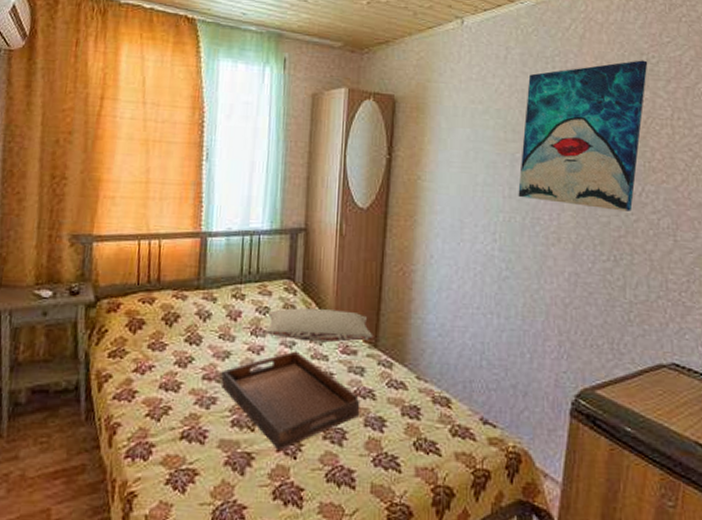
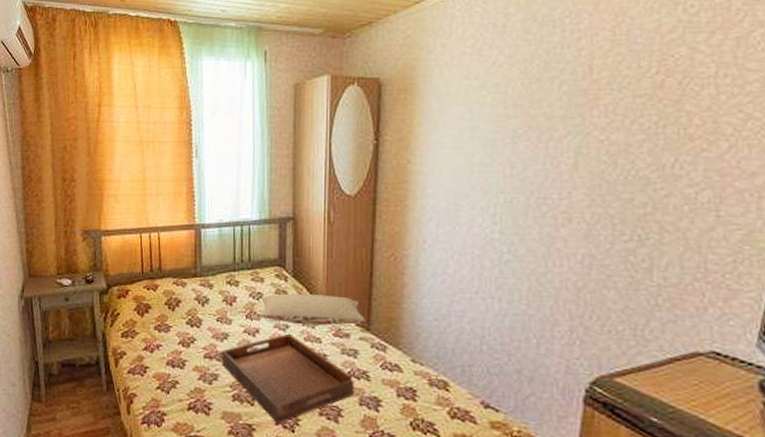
wall art: present [518,60,648,212] -> none [521,11,685,186]

